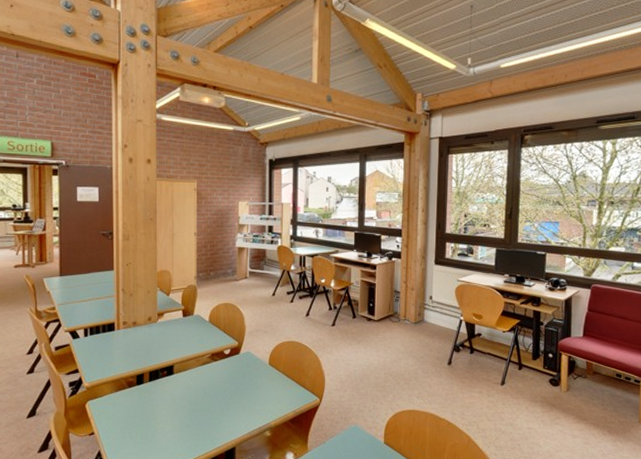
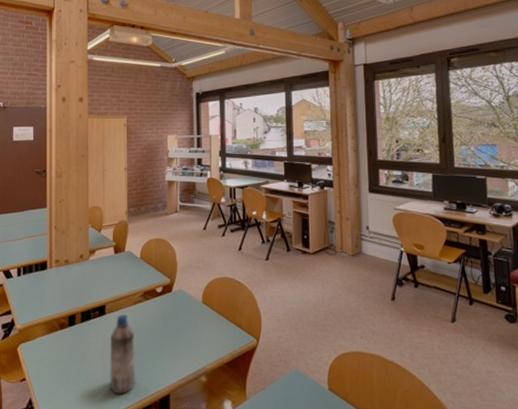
water bottle: none [178,375,203,447] -> present [110,315,136,394]

